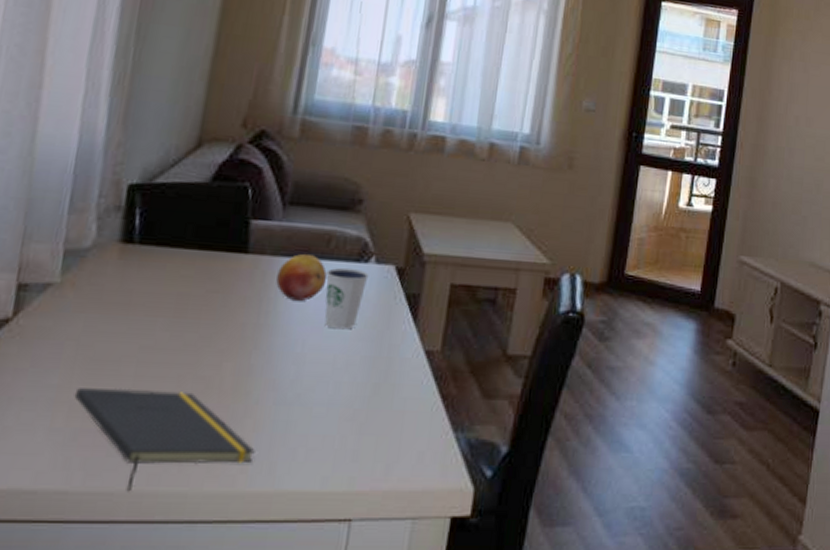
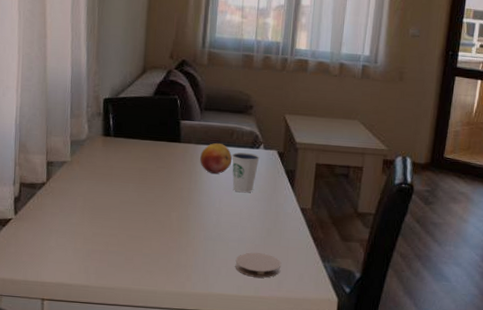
notepad: present [74,388,255,492] -> none [86,225,195,288]
coaster: none [320,422,393,461] -> present [235,252,282,278]

